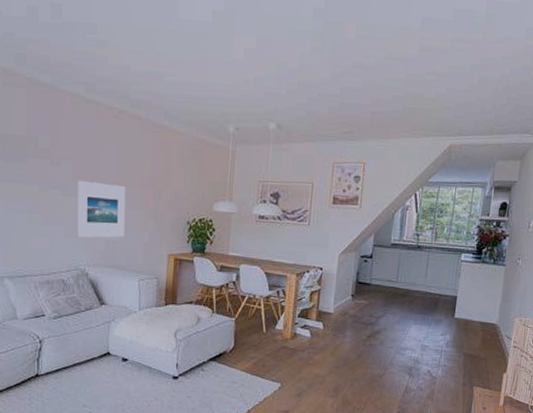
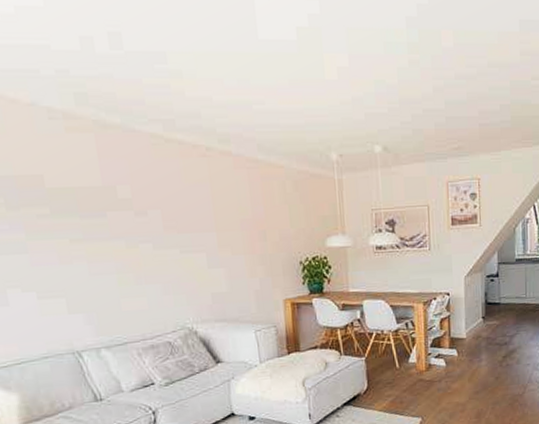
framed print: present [77,180,125,238] -> none [170,229,232,293]

